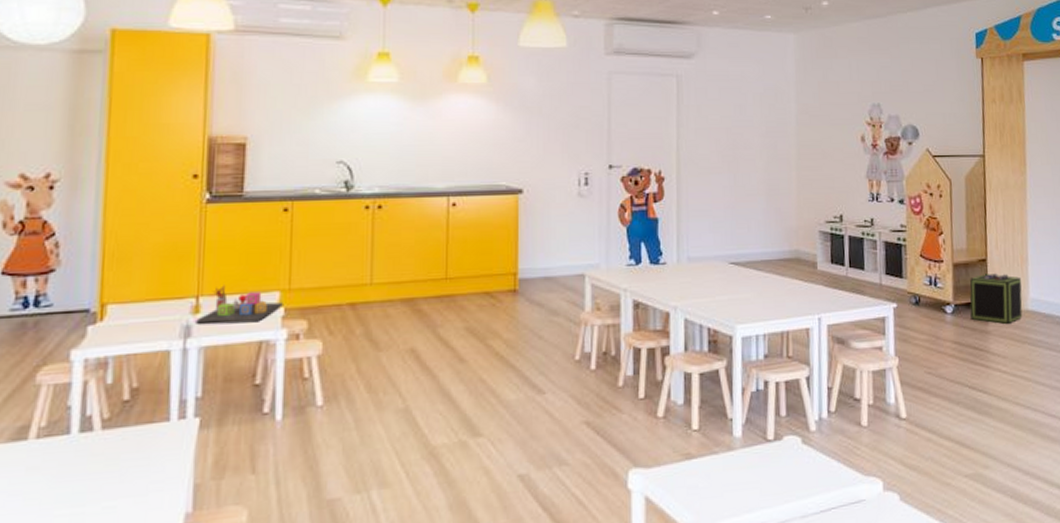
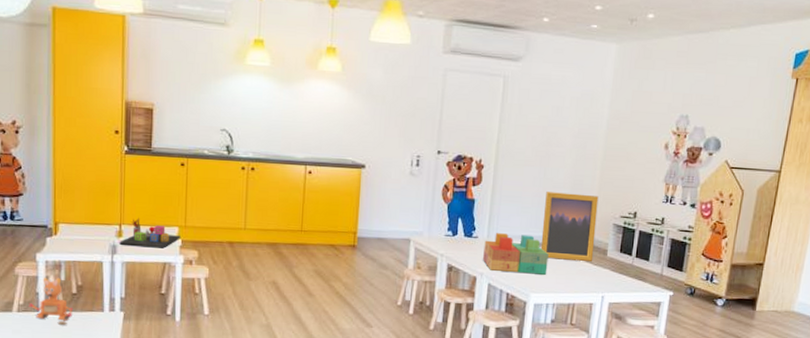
toy animal: none [54,380,124,449] -> present [28,277,74,325]
toy blocks: none [674,254,752,303] -> present [483,233,549,275]
picture frame: none [739,200,803,280] -> present [540,192,599,263]
toy box: present [969,273,1023,324] -> none [738,276,794,321]

